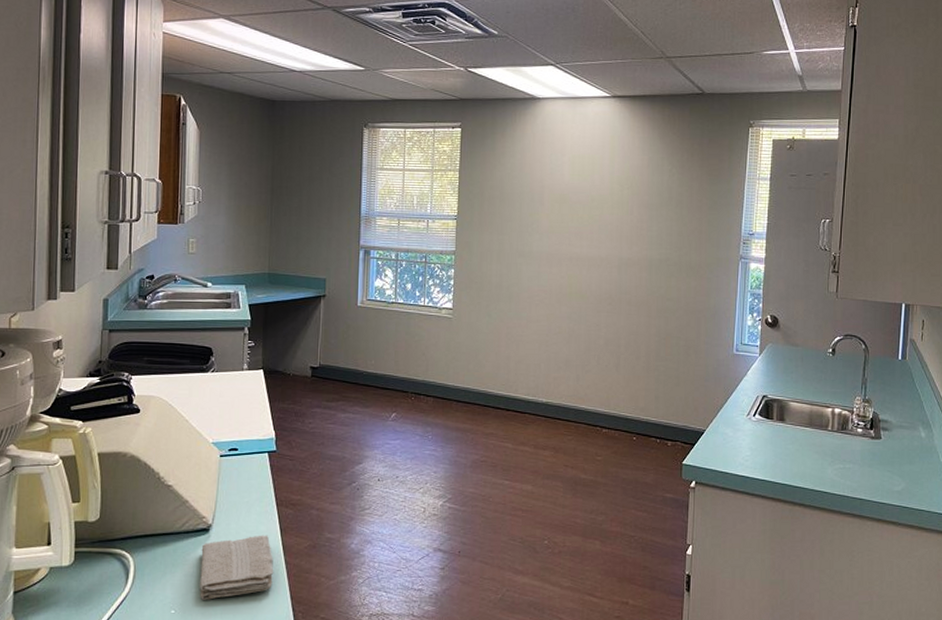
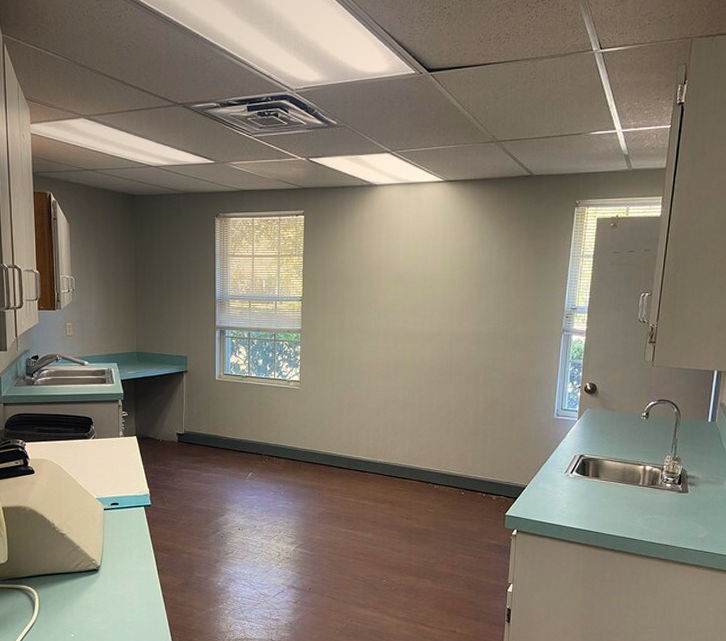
washcloth: present [199,535,274,600] -> none [92,574,154,626]

